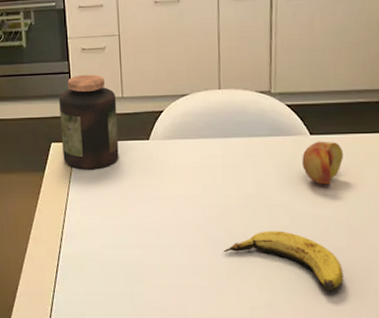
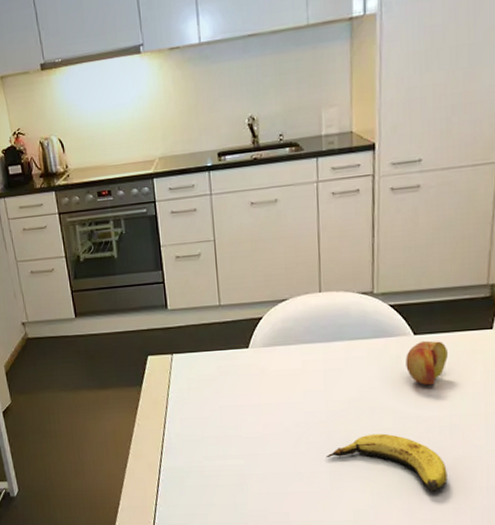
jar: present [59,74,119,170] -> none [154,283,218,382]

